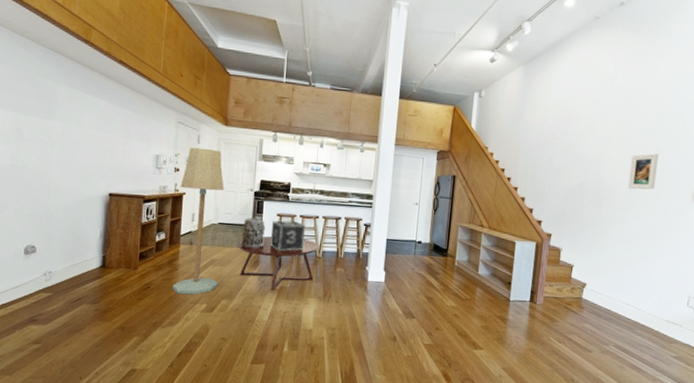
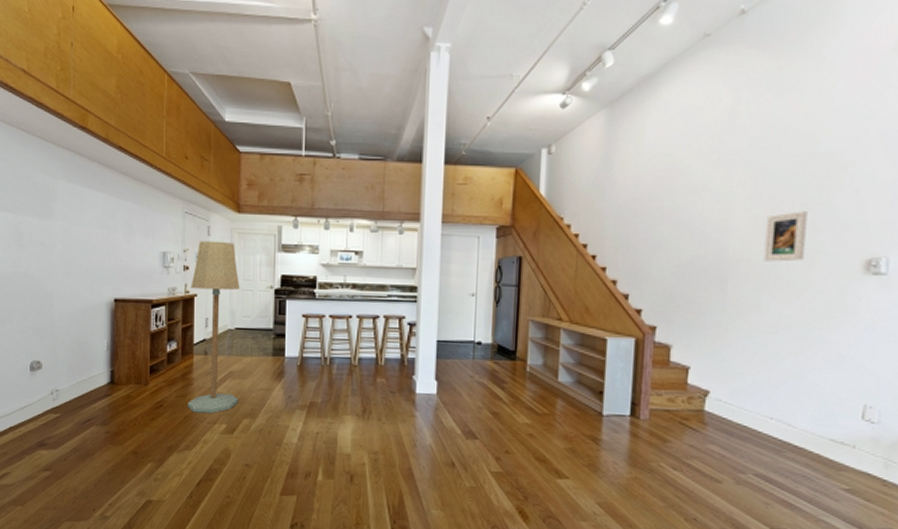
coffee table: present [236,236,320,290] -> none [256,341,355,407]
decorative urn: present [241,216,266,249] -> none [262,318,290,358]
decorative cube: present [270,220,305,252] -> none [295,322,336,360]

